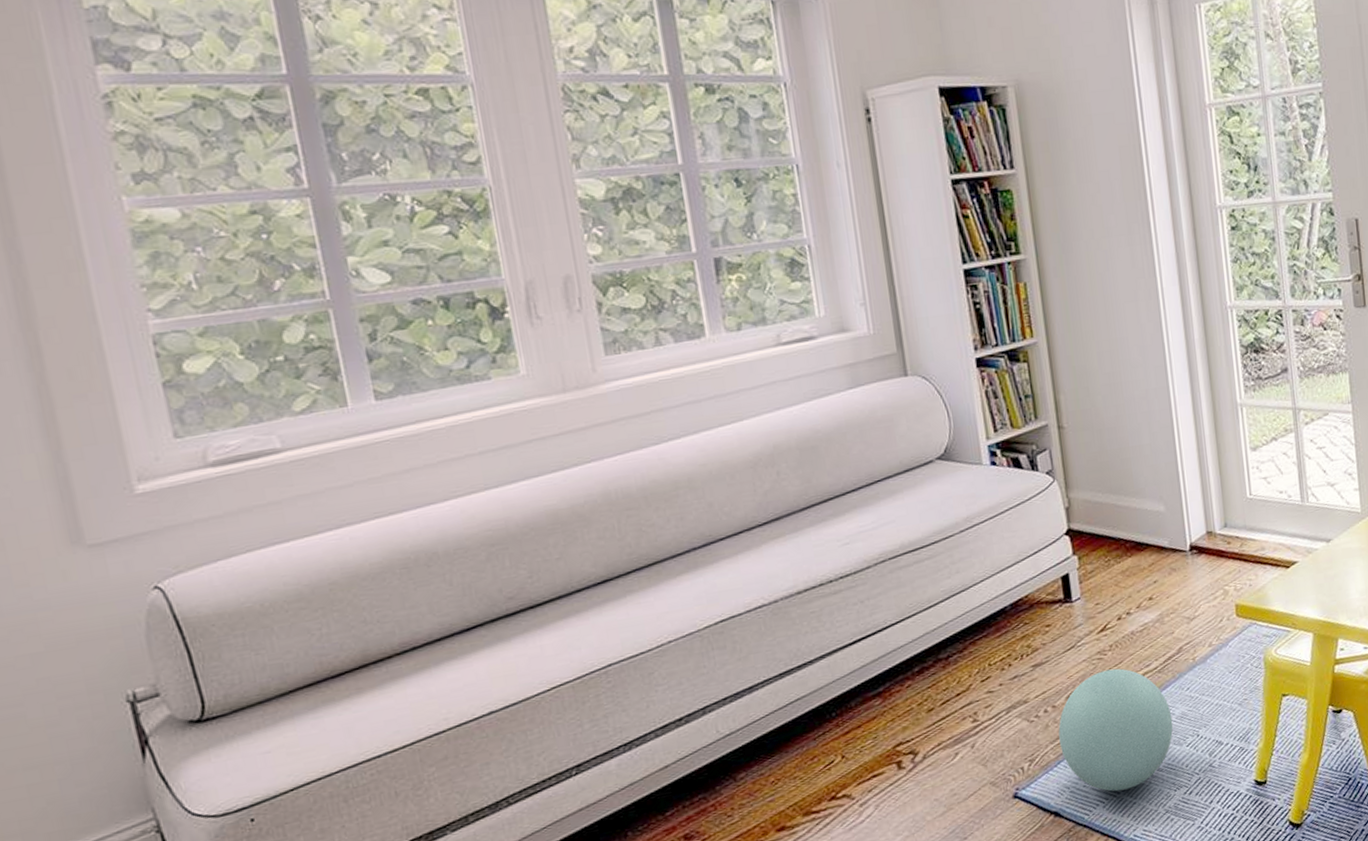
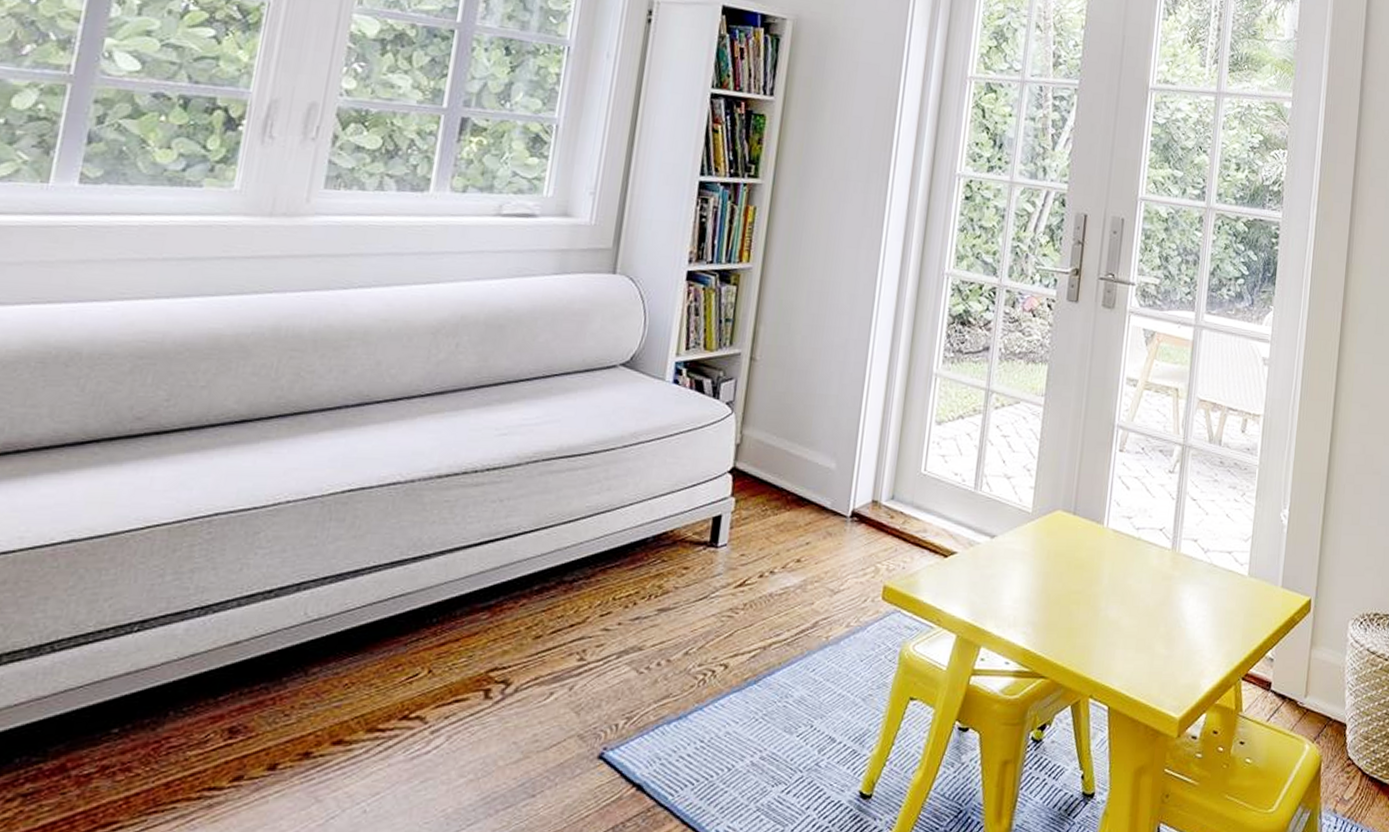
ball: present [1058,668,1173,792] -> none [663,631,790,774]

